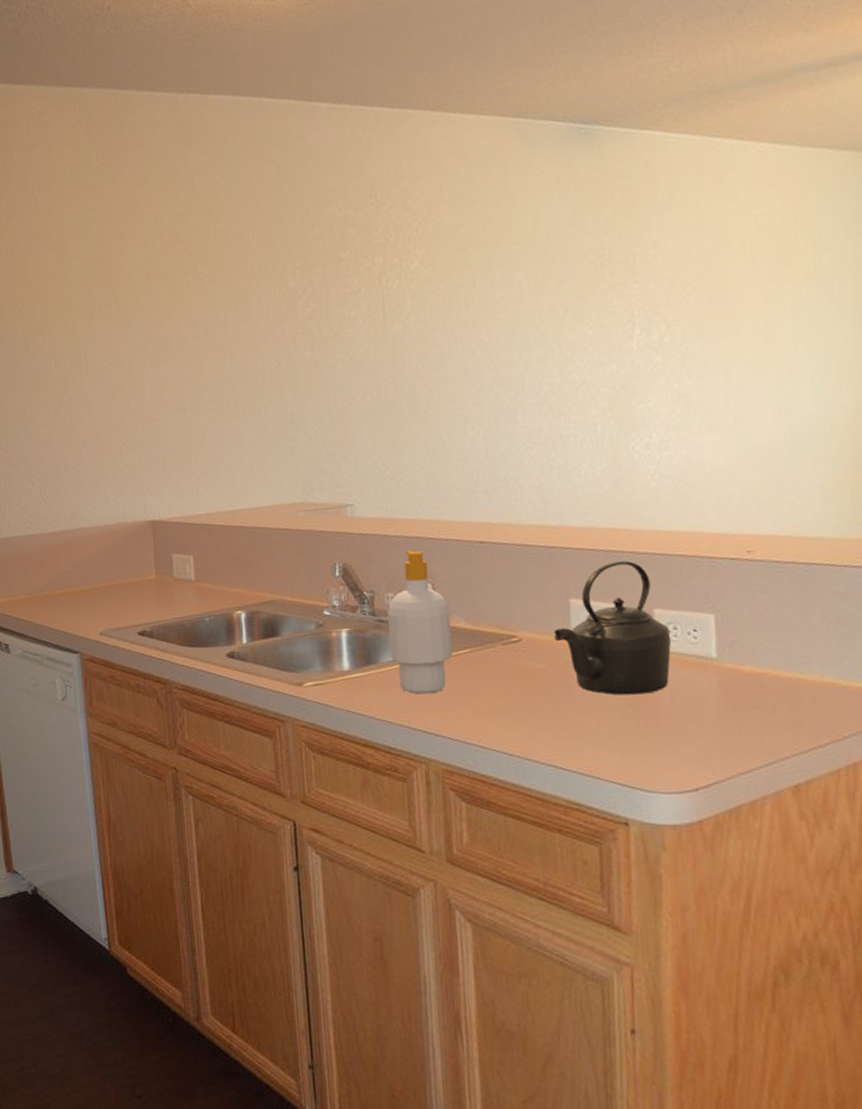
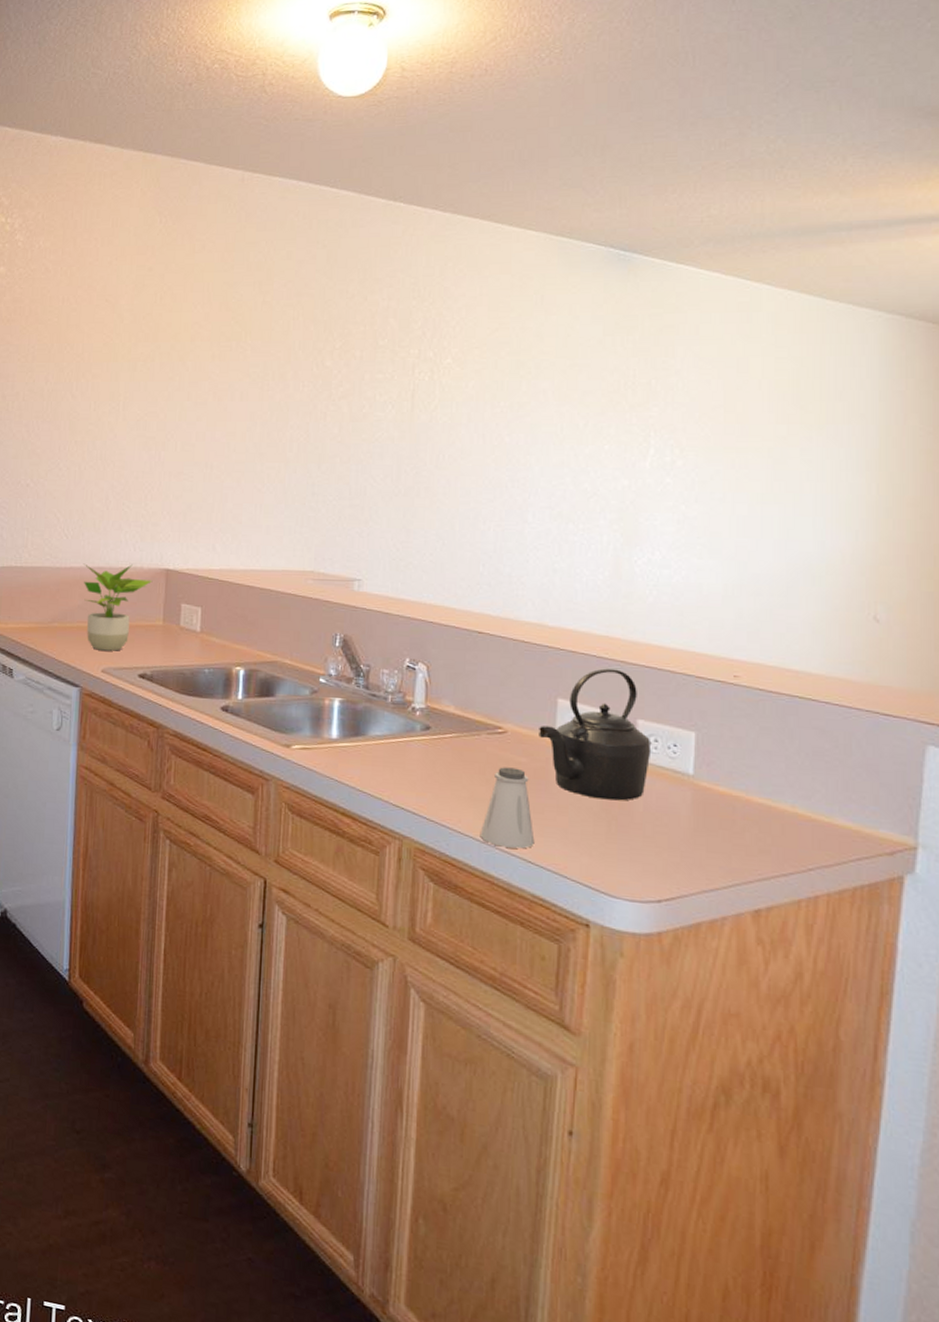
potted plant: none [65,520,140,613] -> present [83,563,153,651]
soap bottle: present [388,550,453,694] -> none [378,631,442,773]
saltshaker: none [506,675,563,757] -> present [480,767,535,849]

